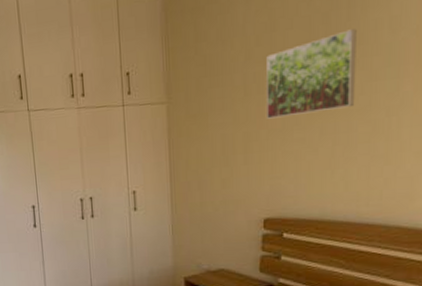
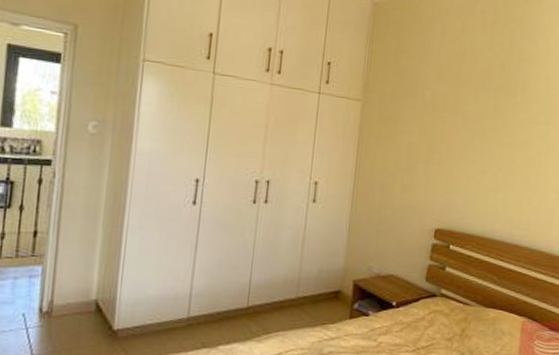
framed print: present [266,29,357,119] -> none [448,77,523,142]

